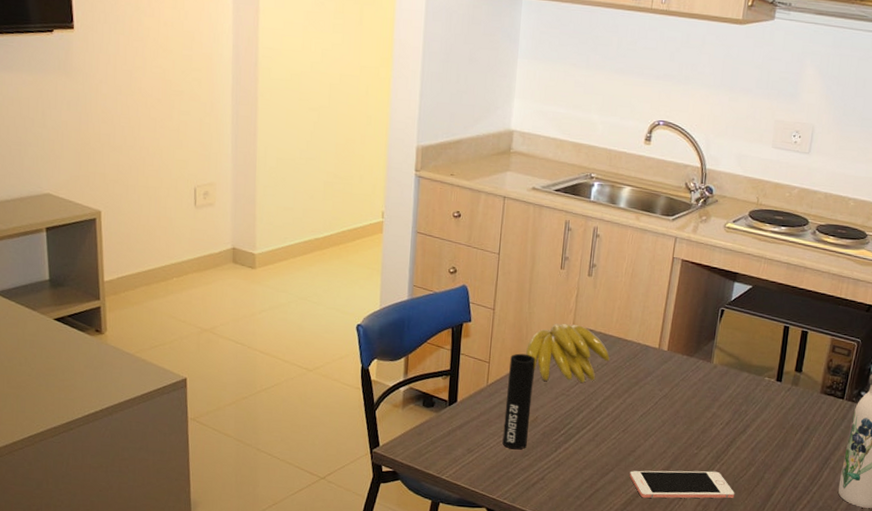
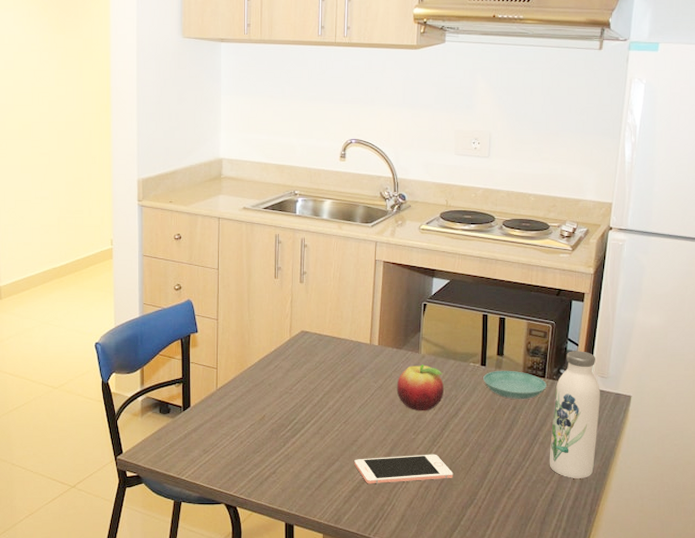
cup: present [502,353,535,450] -> none [235,358,258,447]
banana: present [526,323,610,383] -> none [250,327,326,381]
fruit: none [682,375,735,425] -> present [396,365,444,411]
saucer: none [777,387,845,421] -> present [483,370,547,400]

